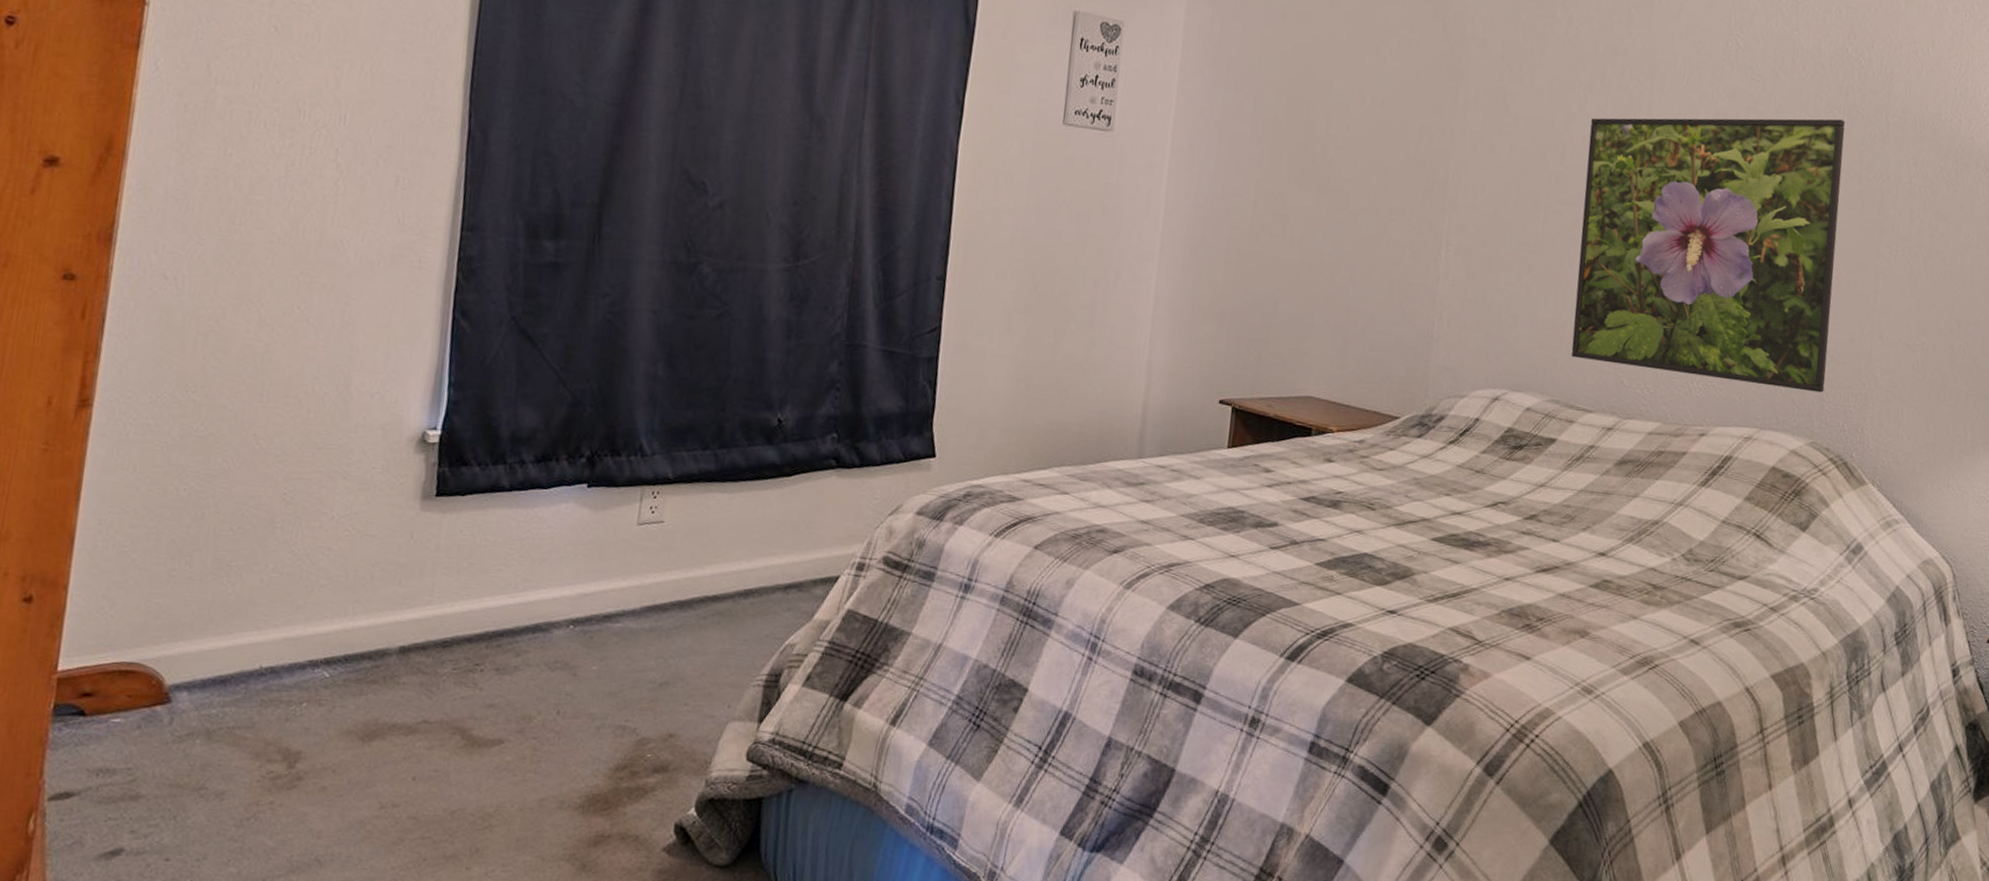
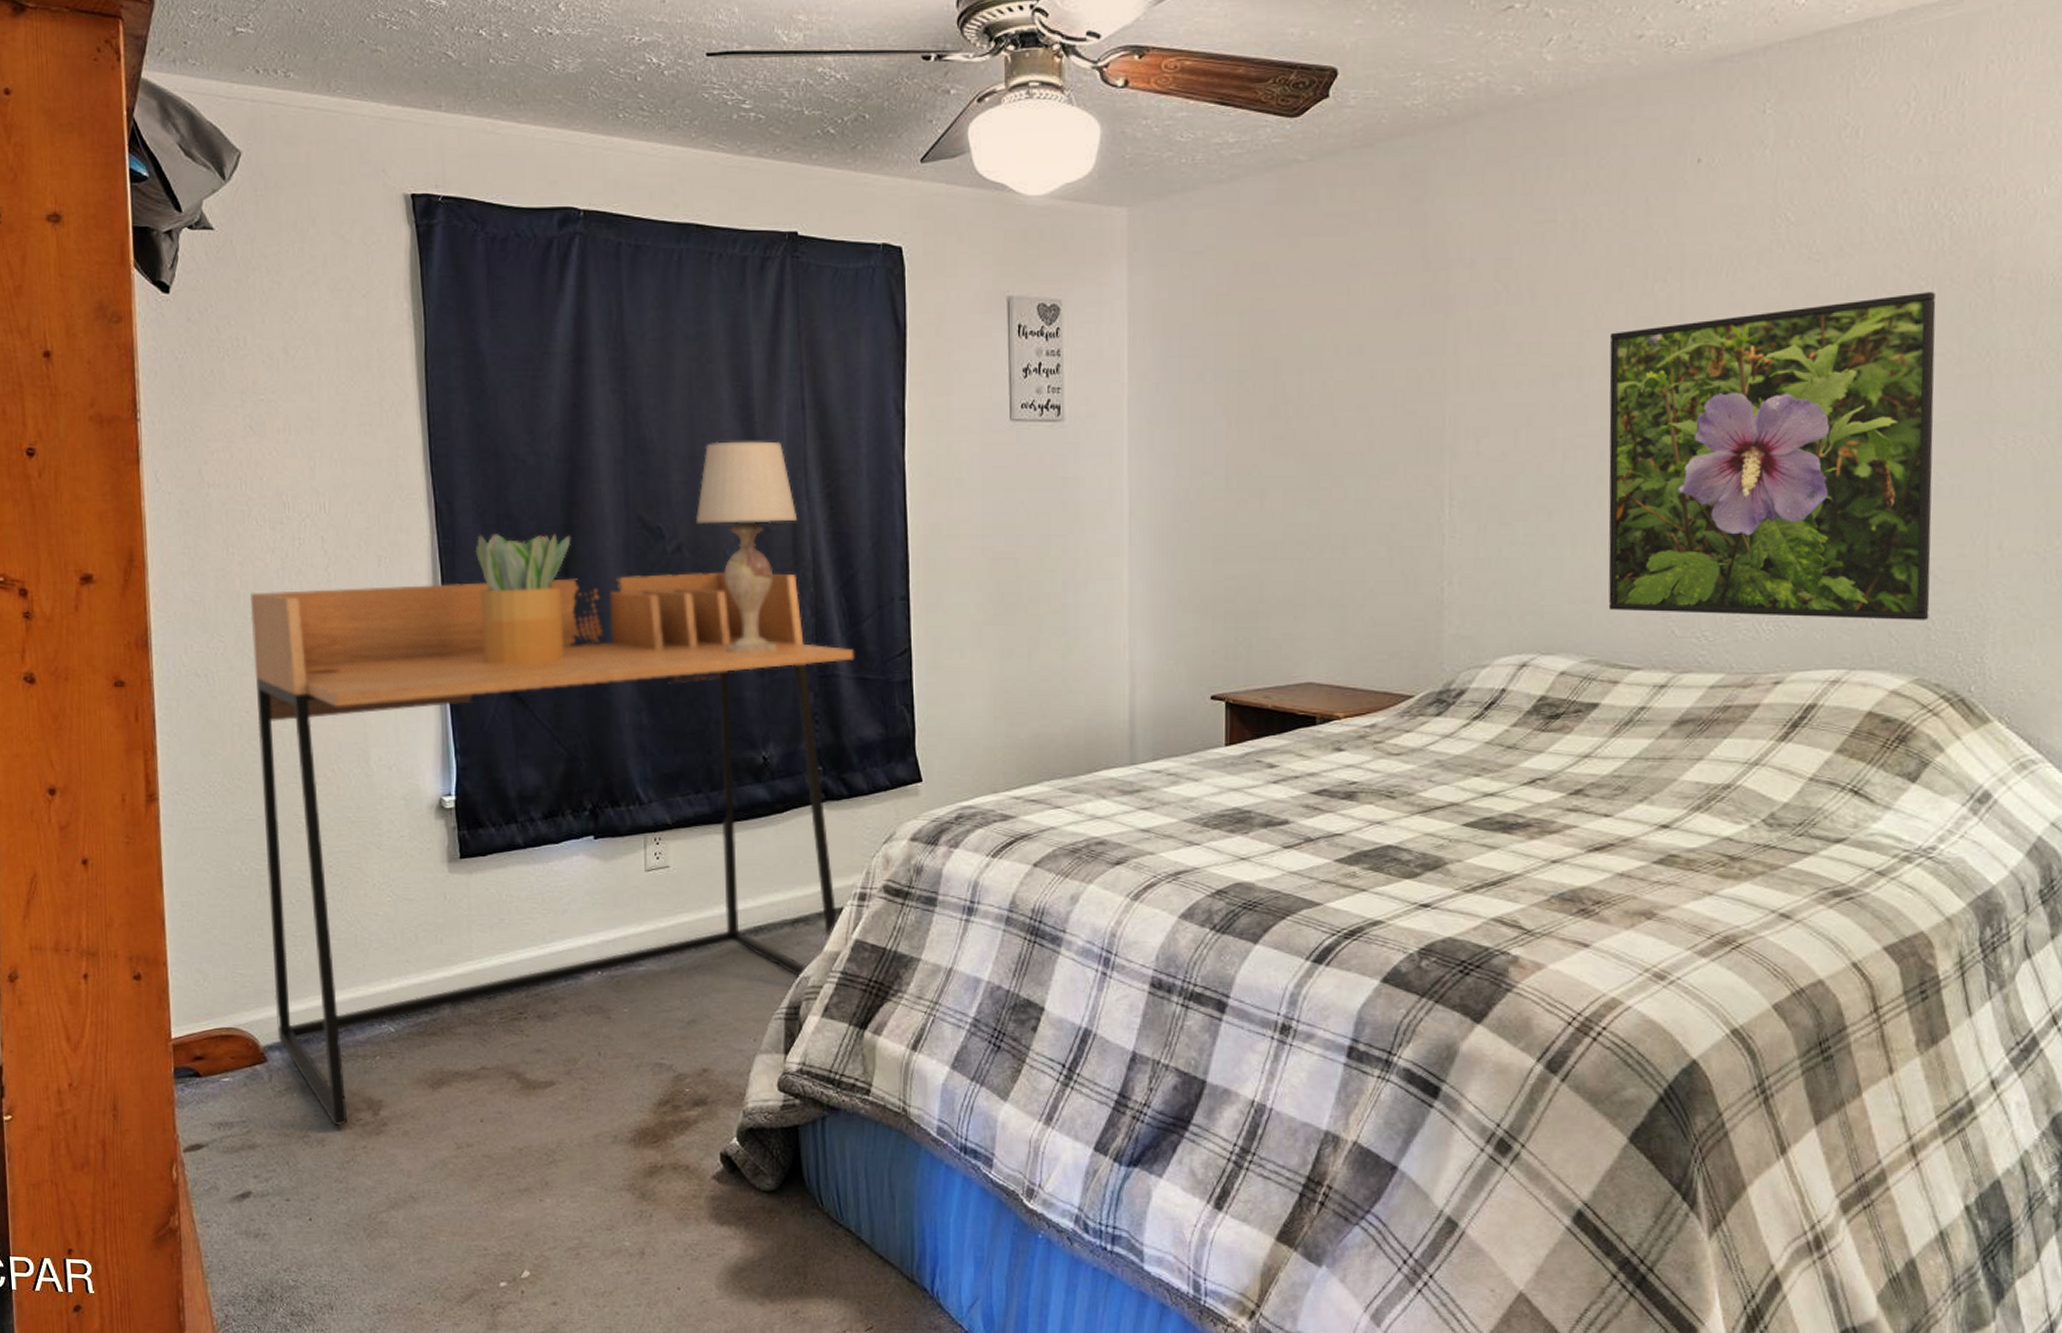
desk: none [188,197,885,779] -> present [250,571,854,1126]
potted plant: none [496,166,610,303] -> present [474,532,571,664]
table lamp: none [742,107,846,317] -> present [695,441,798,654]

